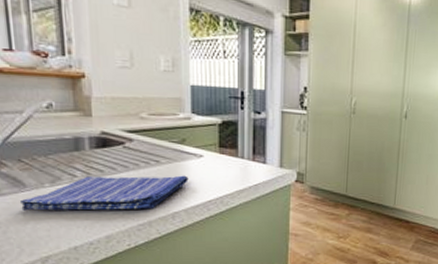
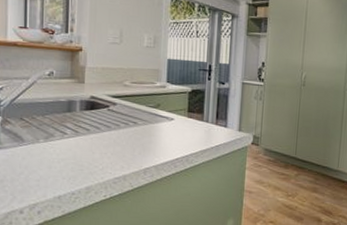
dish towel: present [21,175,189,211] -> none [18,134,160,165]

